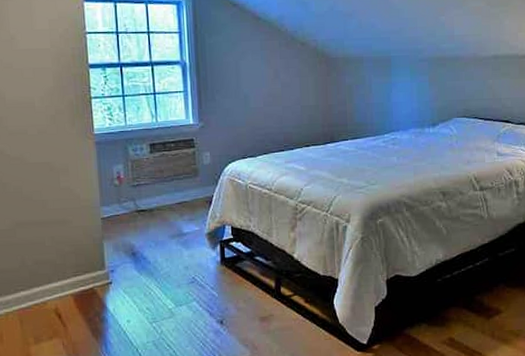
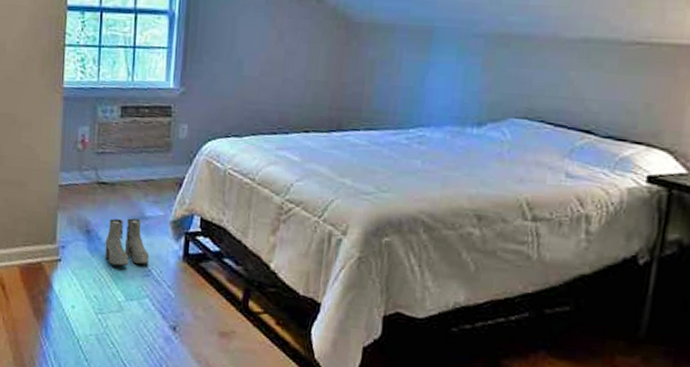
boots: none [150,236,192,279] -> present [104,218,150,267]

